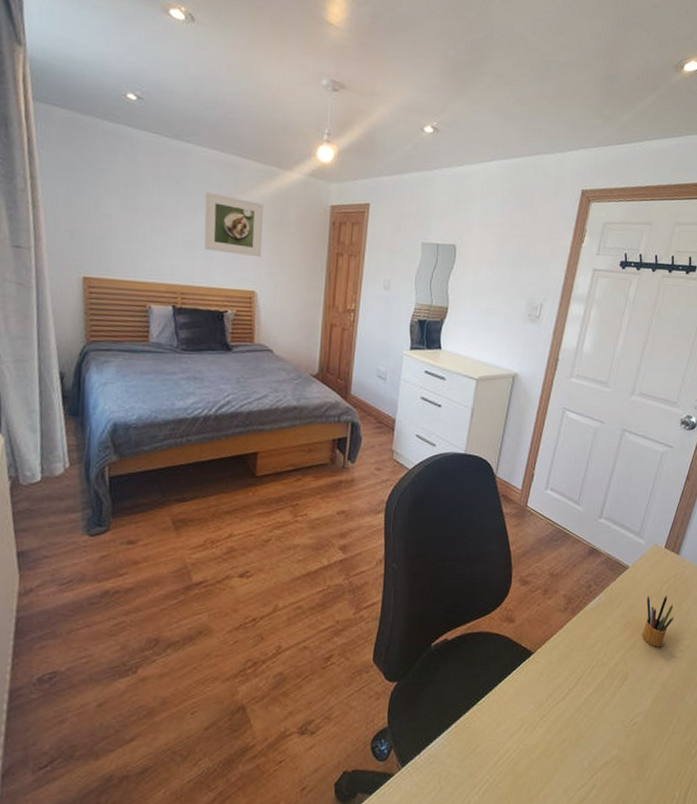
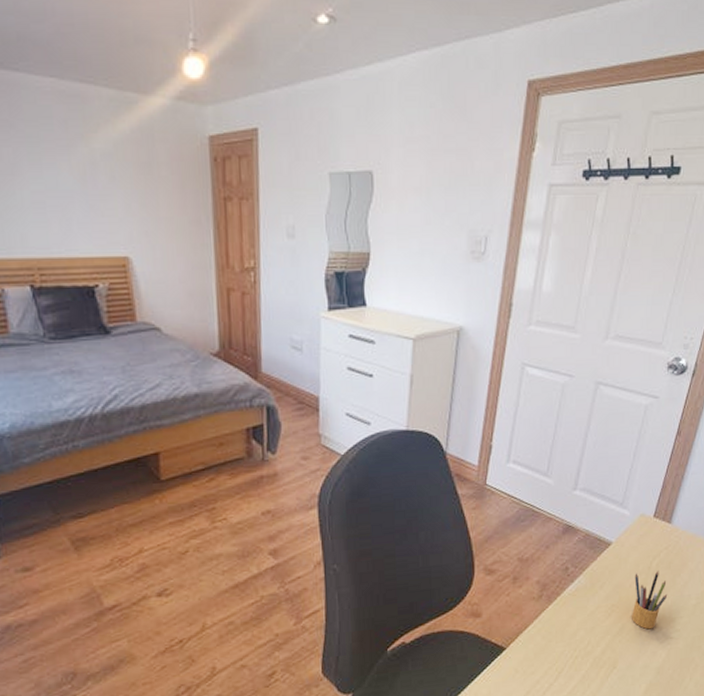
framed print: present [204,192,263,258] -> none [49,135,130,214]

